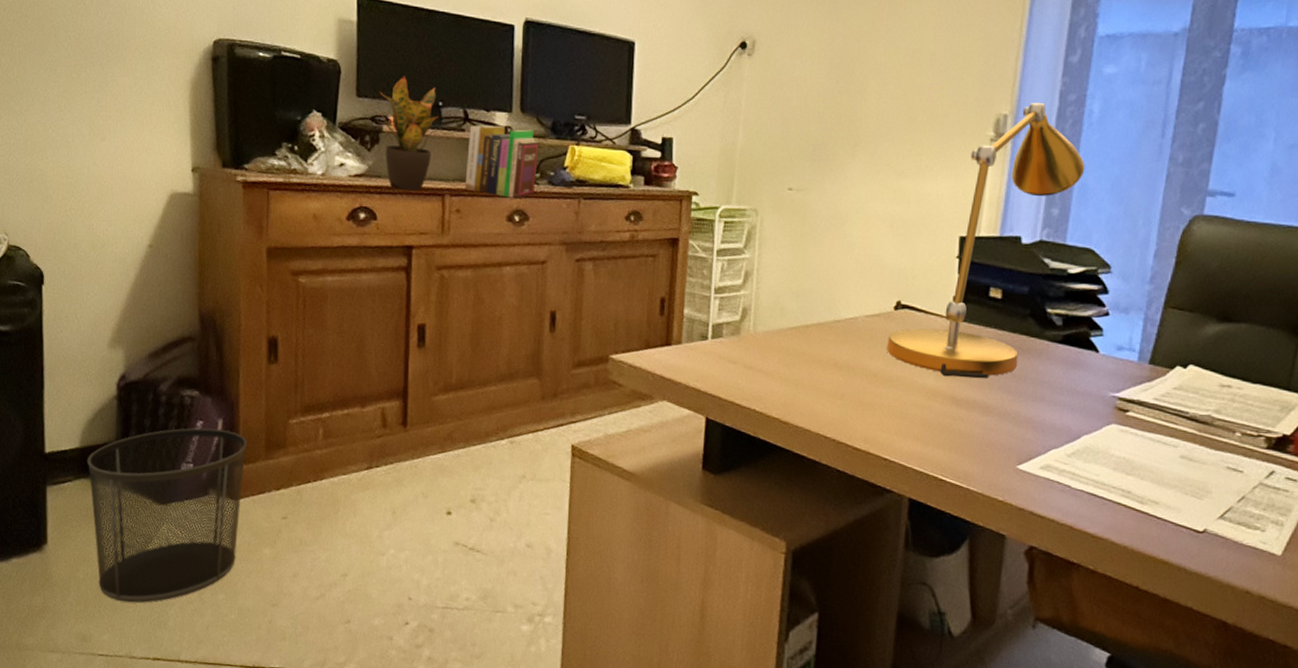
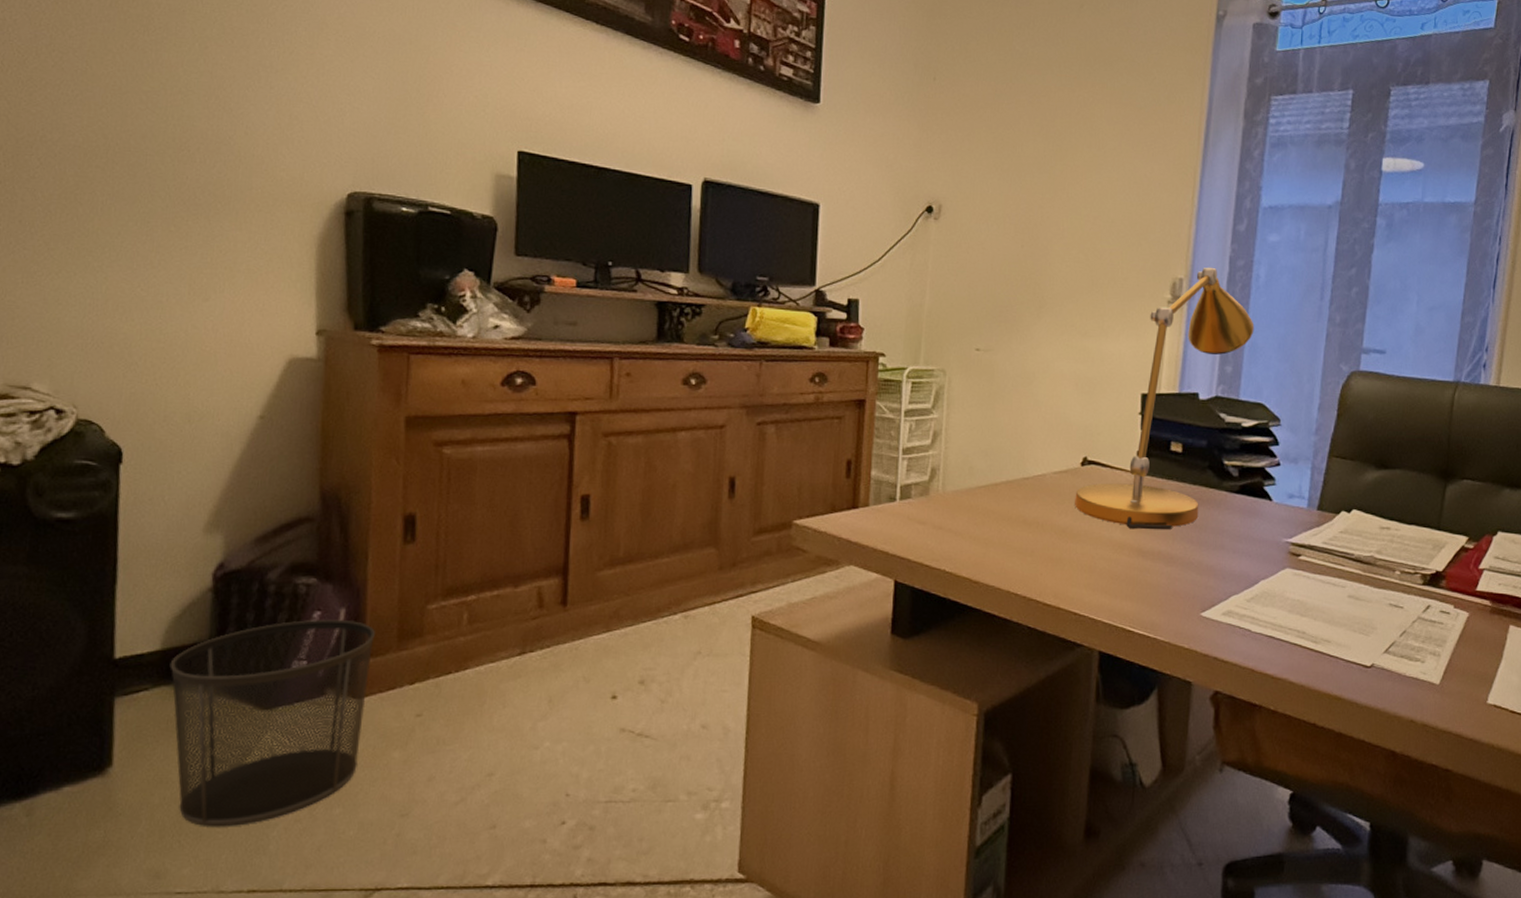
potted plant: present [379,76,444,192] -> none [541,234,614,355]
books: present [464,125,539,198] -> none [636,285,718,361]

